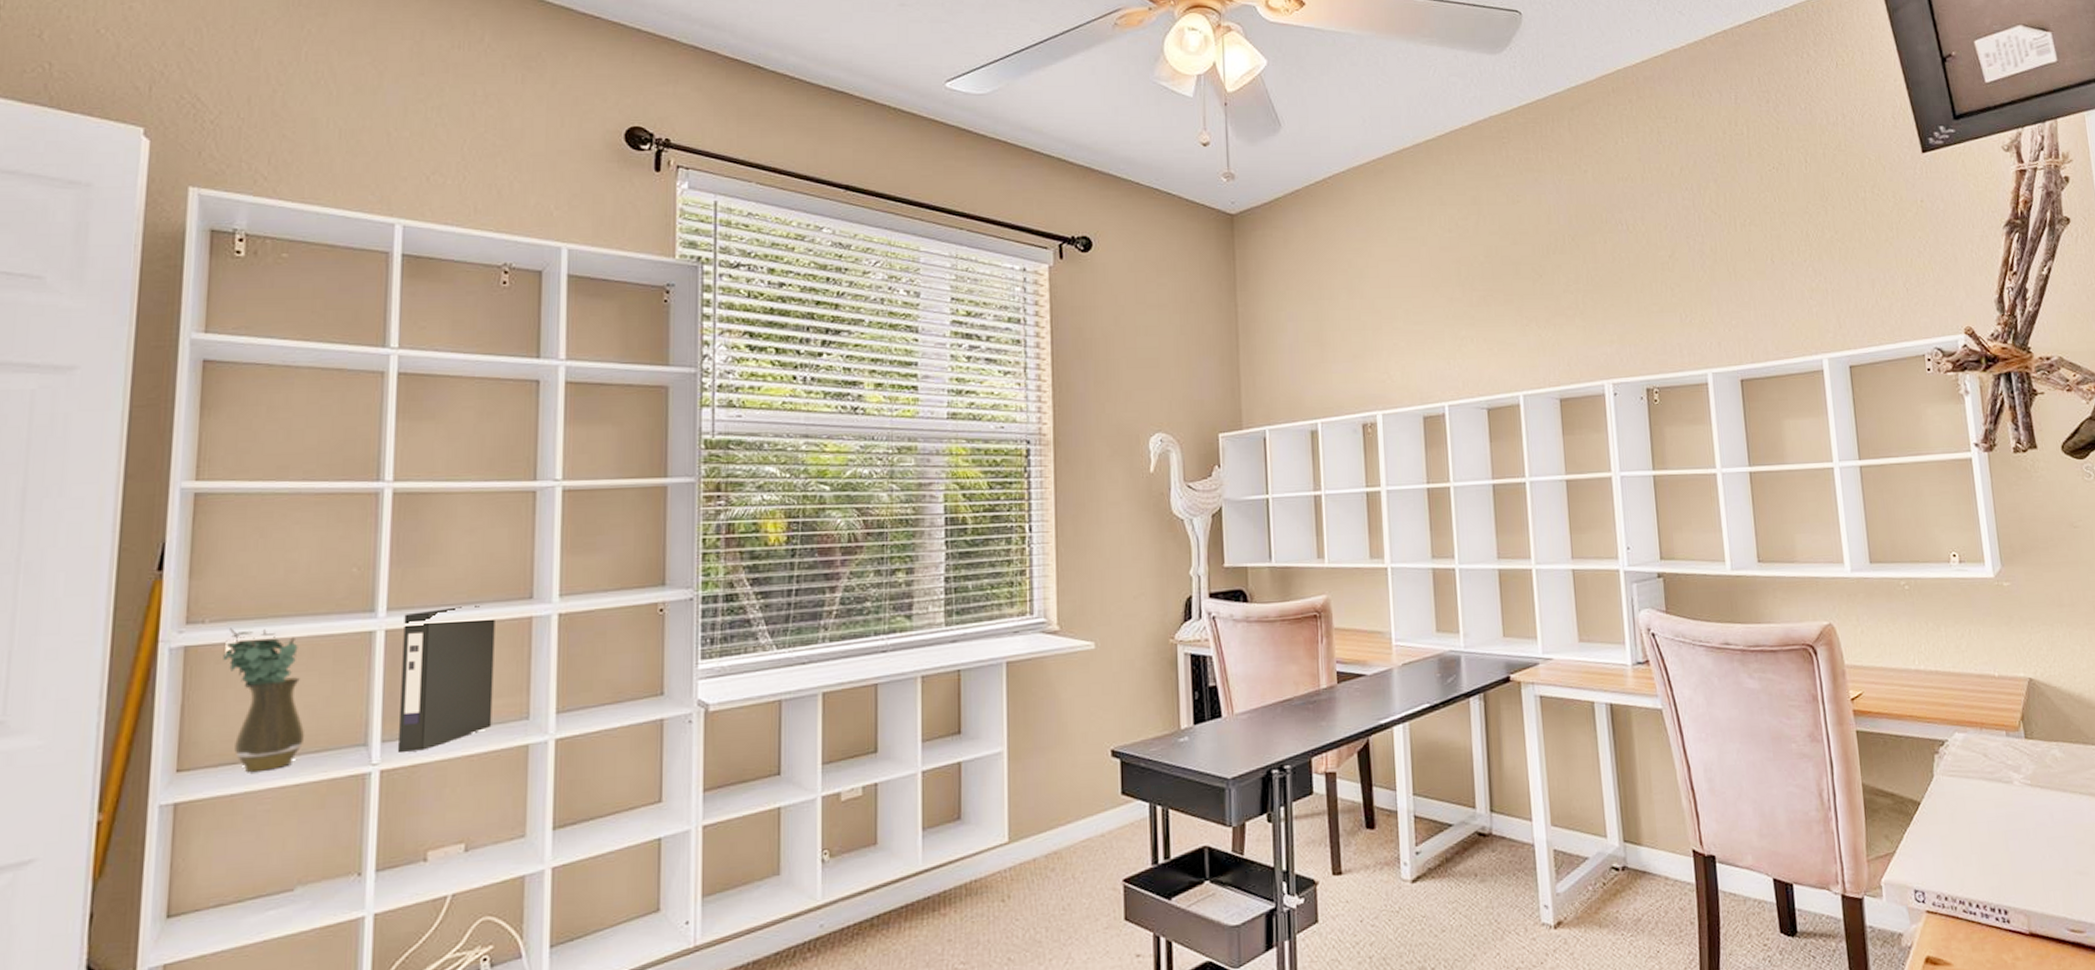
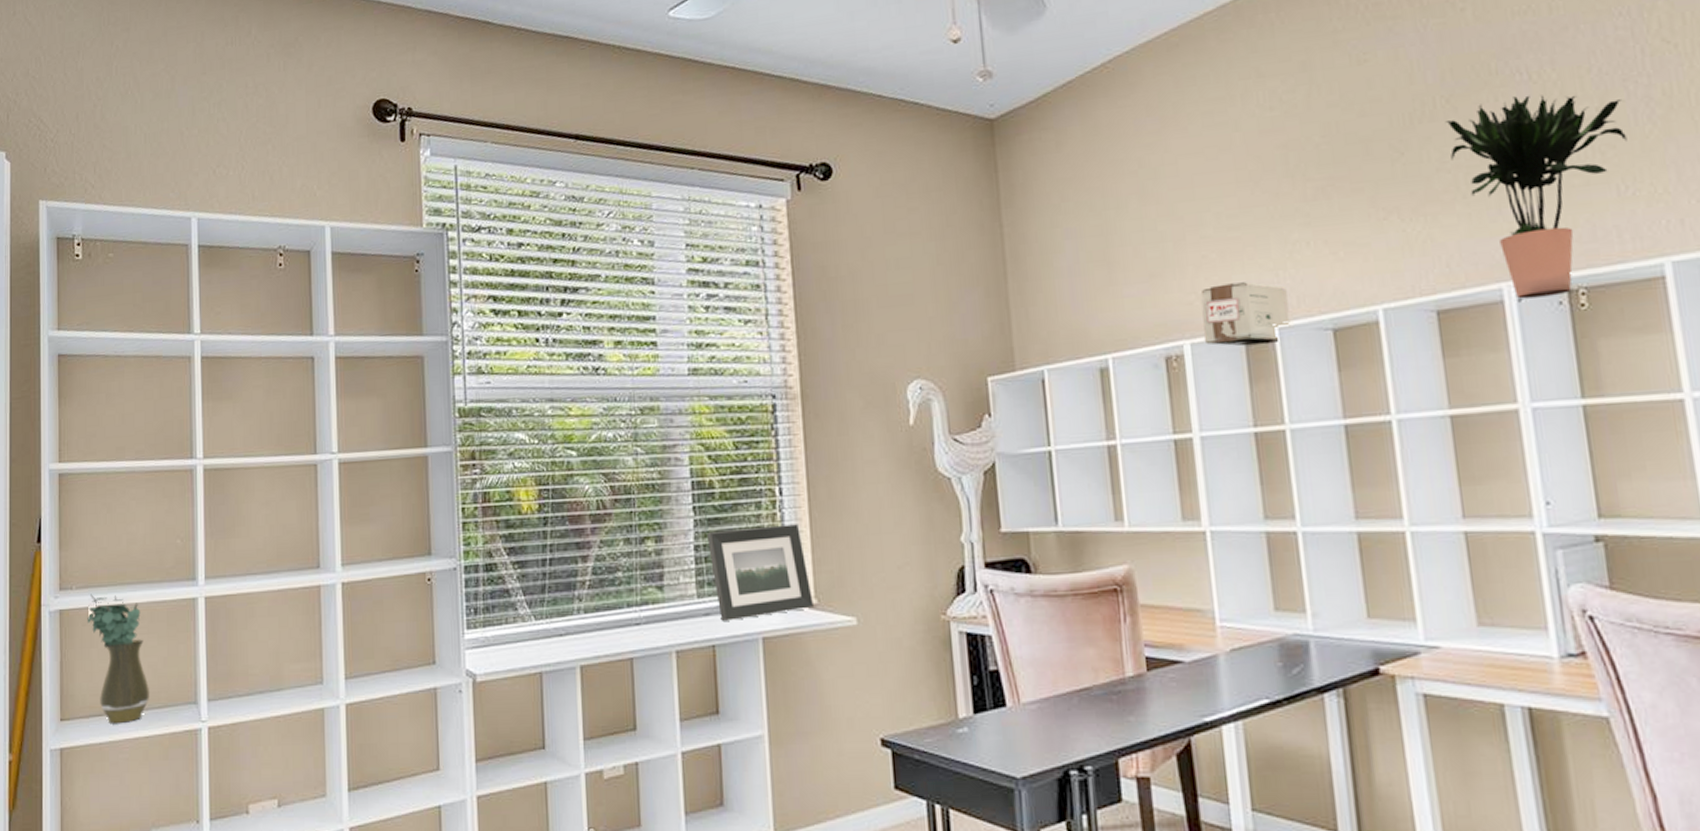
binder: present [398,604,495,752] -> none [219,573,293,711]
picture frame: none [957,558,1056,647] -> present [706,524,813,621]
box: none [1391,367,1457,419] -> present [1200,282,1291,347]
potted plant: none [1570,241,1688,394] -> present [1445,95,1627,299]

